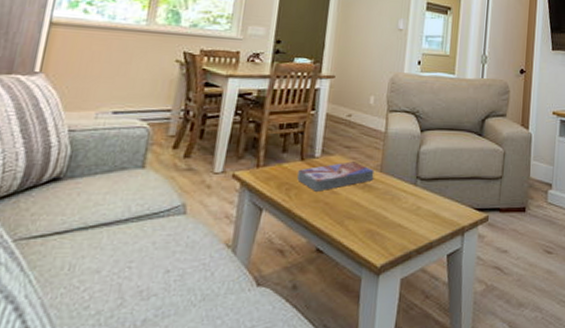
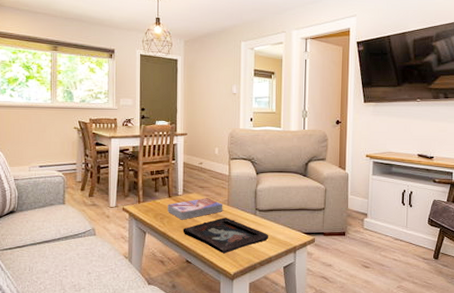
decorative tray: none [315,188,431,238] -> present [183,217,269,254]

